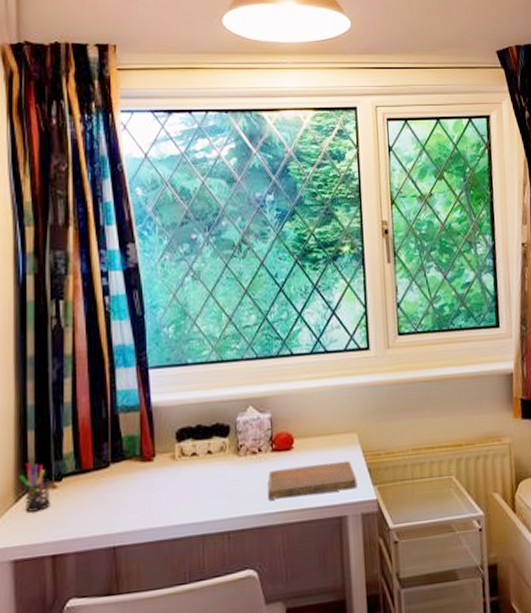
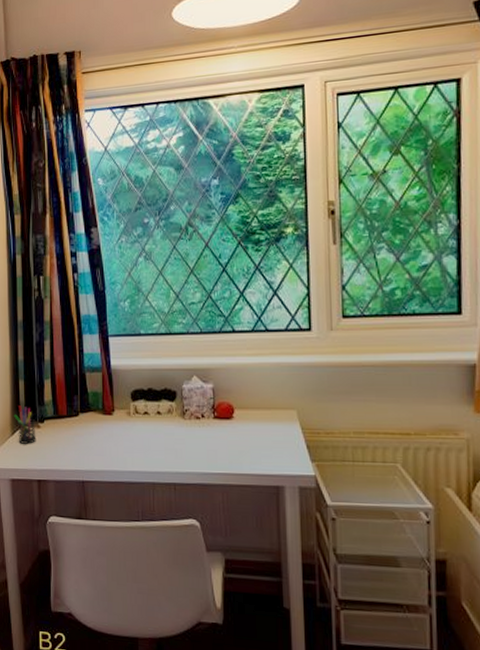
notebook: present [267,460,357,500] -> none [209,435,295,463]

